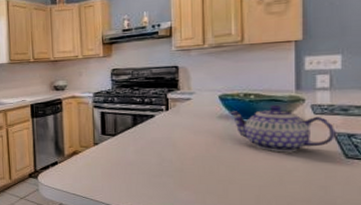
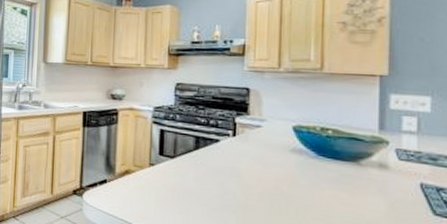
teapot: present [227,104,336,153] -> none [301,143,423,201]

